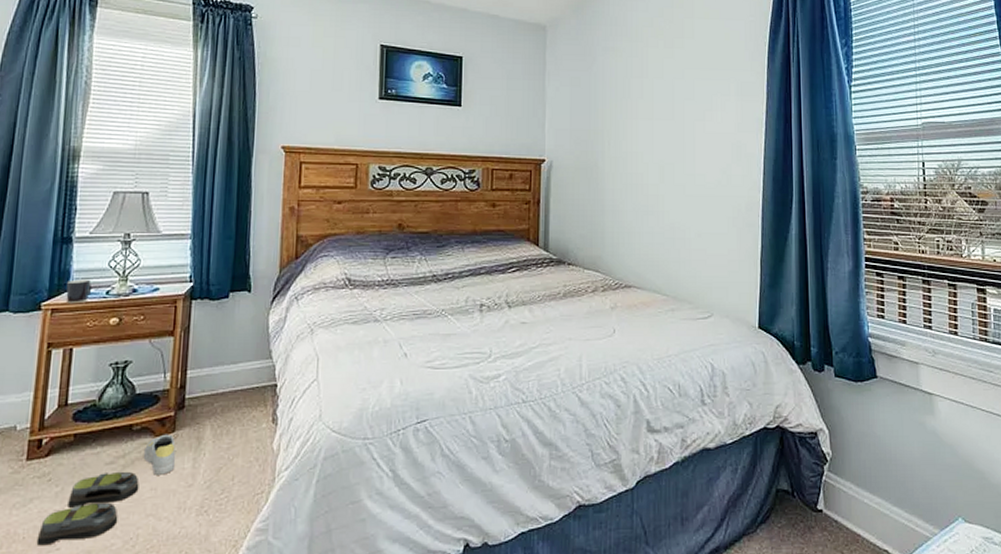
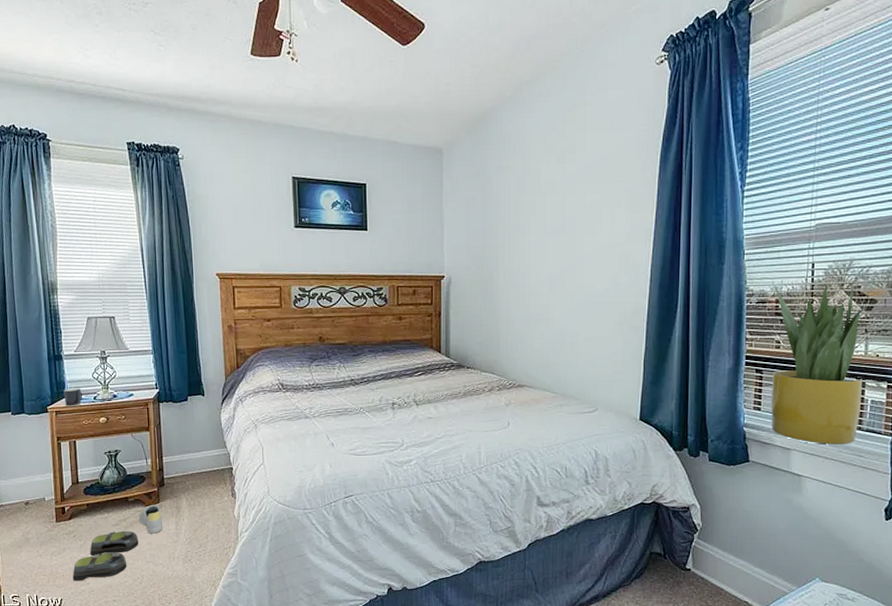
planter: none [889,181,985,359] -> present [770,280,868,445]

